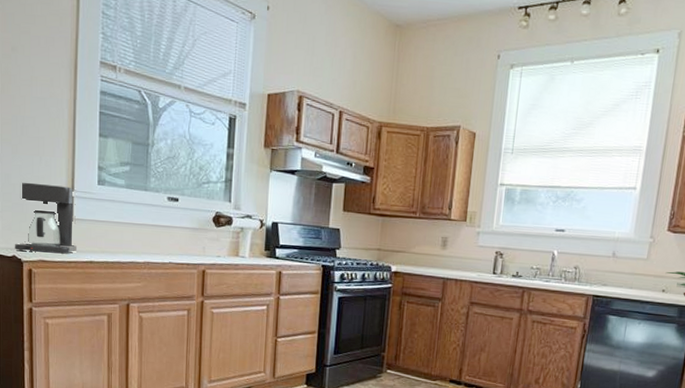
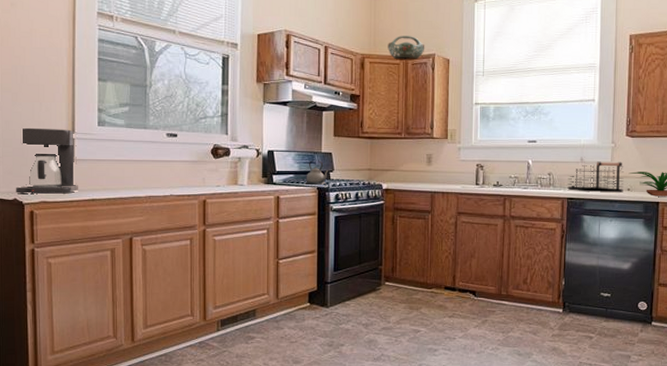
kettle: none [309,235,336,265] -> present [304,160,329,187]
decorative basket: none [408,103,450,132] -> present [388,36,425,61]
dish rack: none [594,257,661,294] -> present [567,161,624,193]

